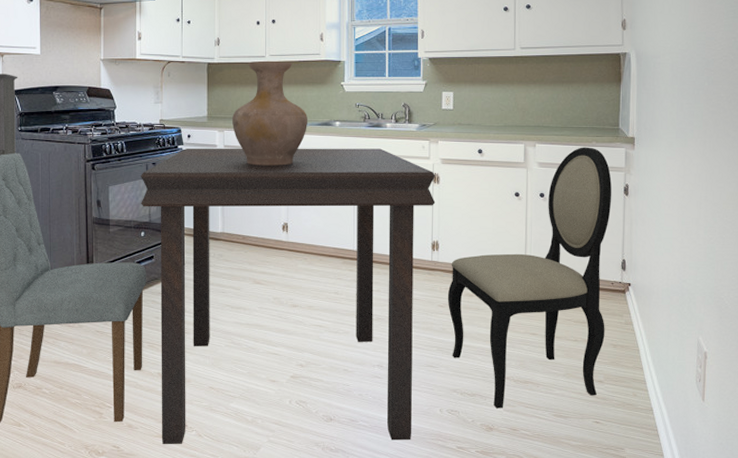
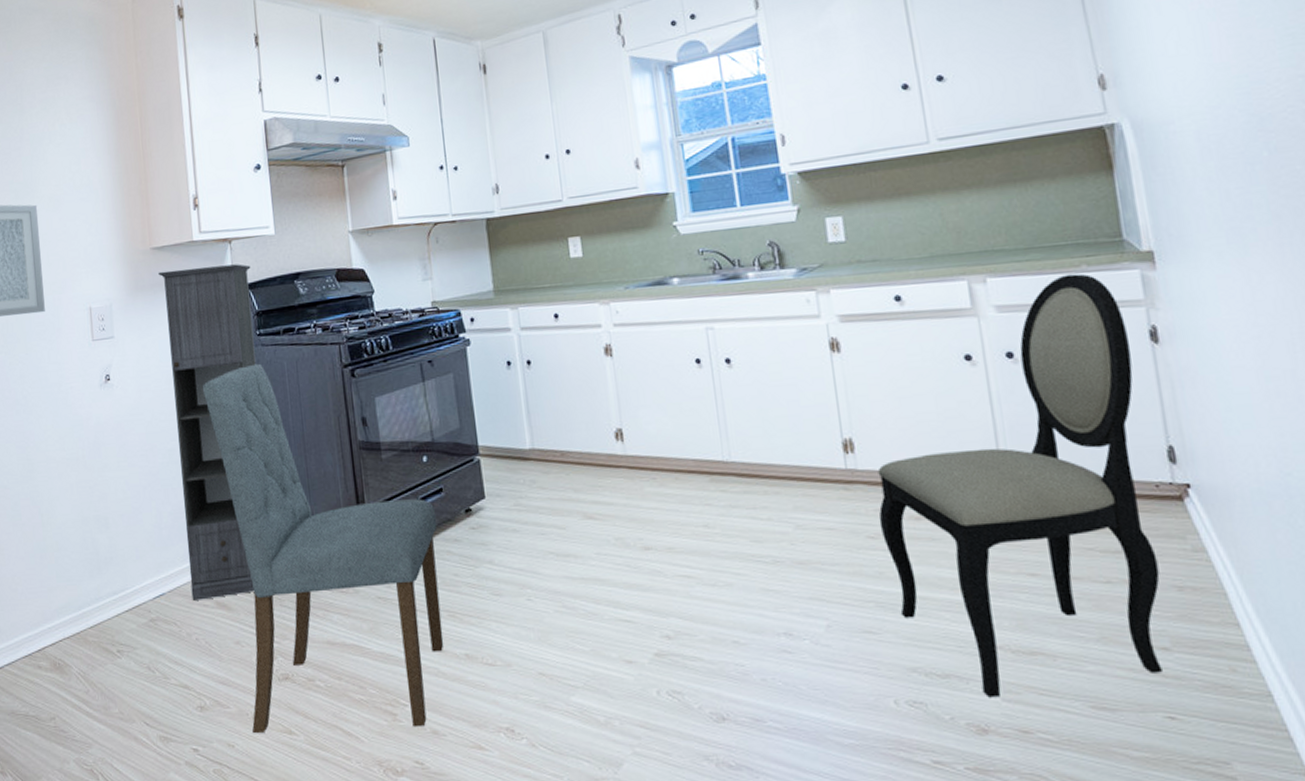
dining table: present [141,148,436,445] -> none [414,309,854,760]
vase: present [232,61,307,166] -> none [527,203,633,351]

